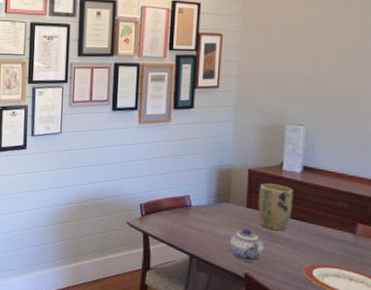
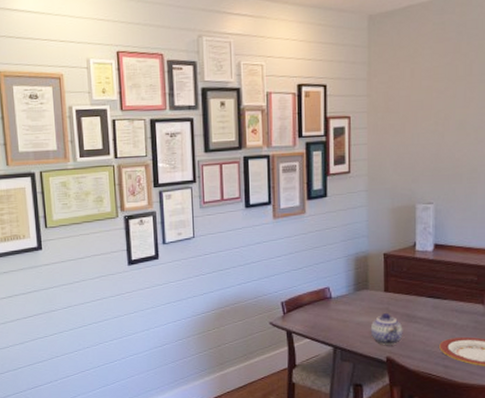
plant pot: present [258,183,294,231] -> none [395,265,427,311]

